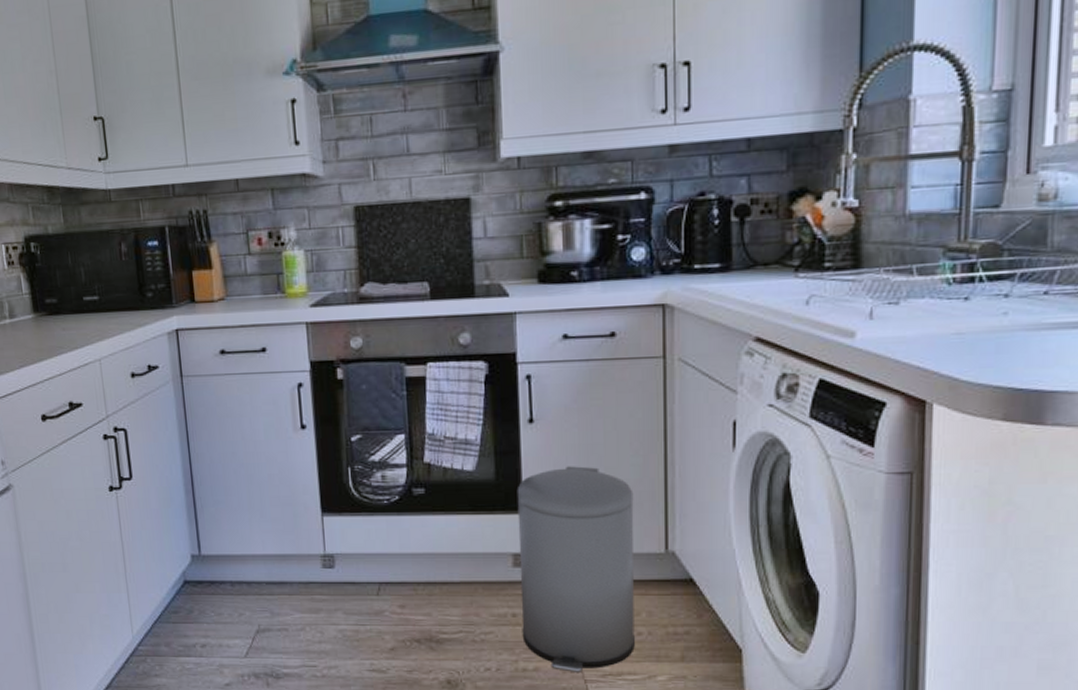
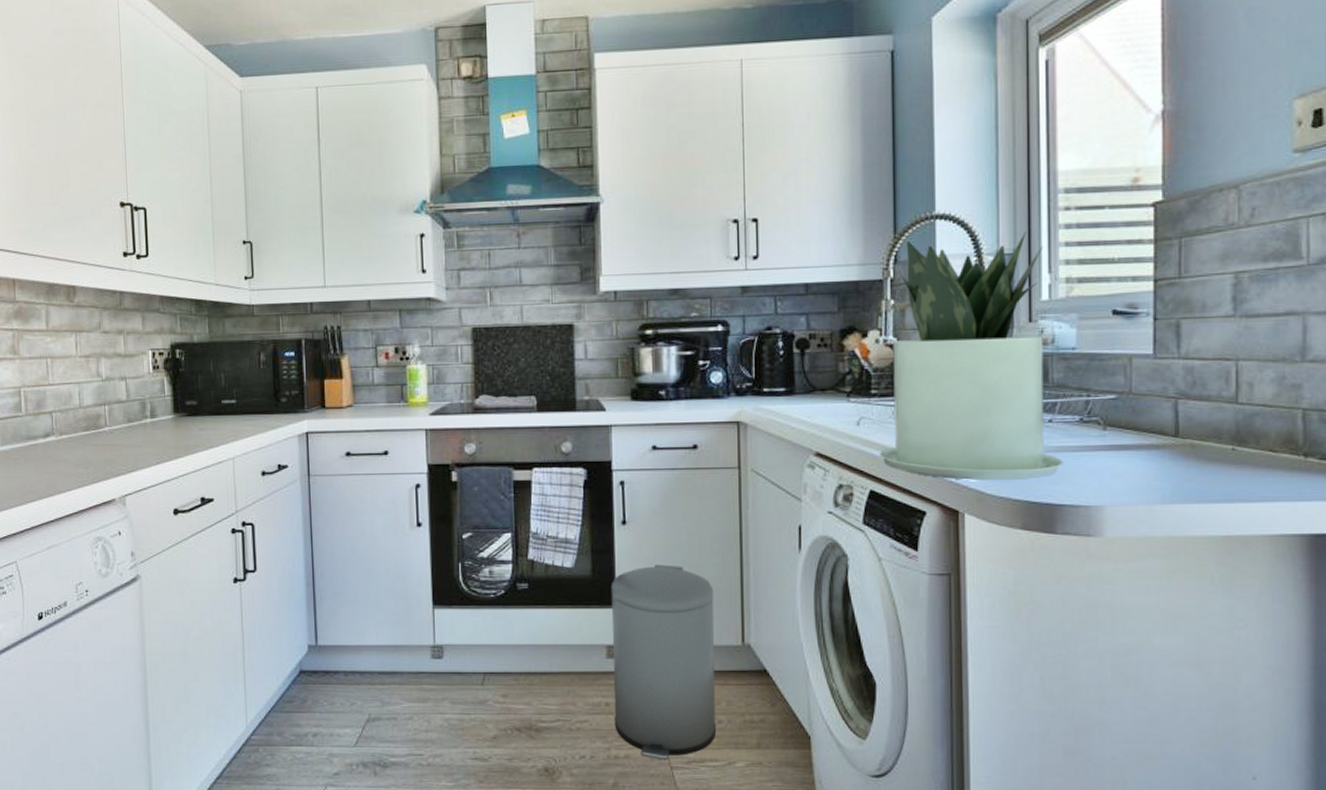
planter: none [832,60,1060,366] -> present [880,231,1064,481]

